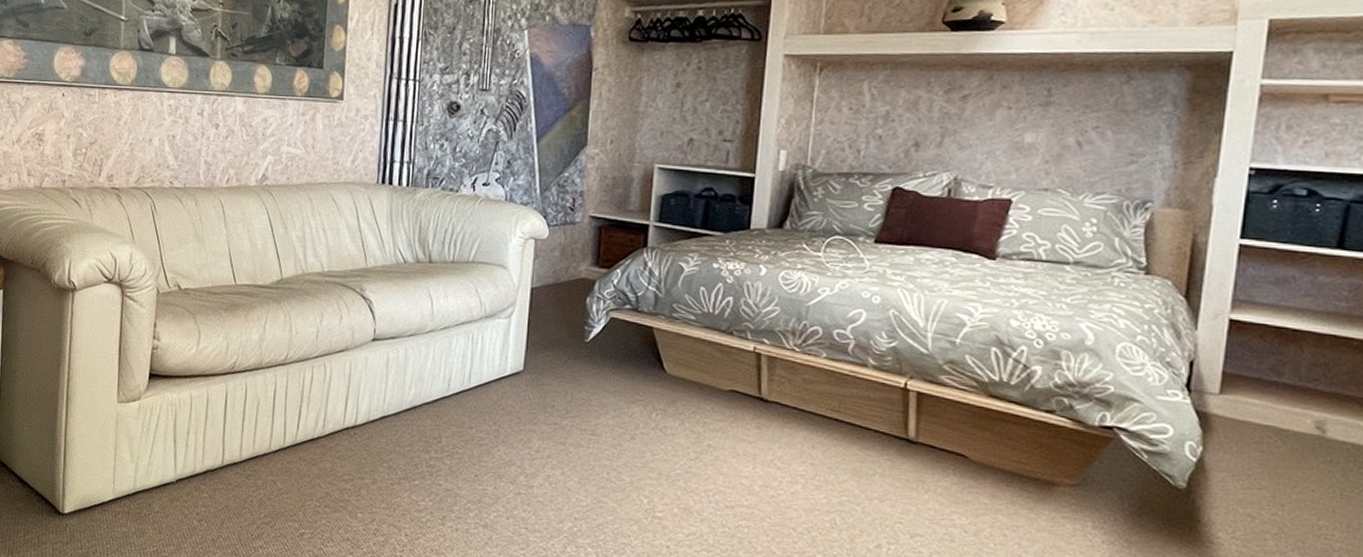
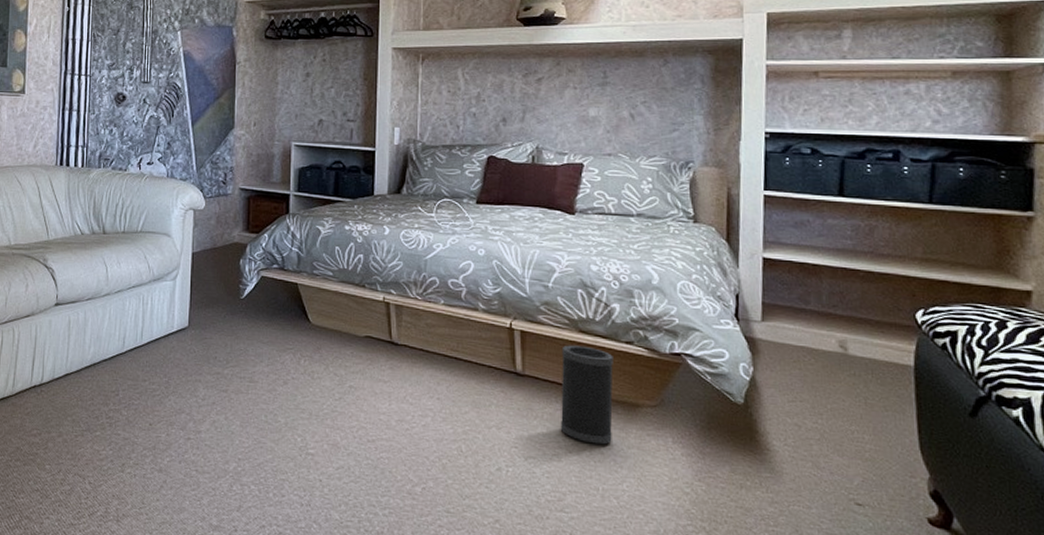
speaker: none [955,410,1028,526] -> present [560,345,613,445]

